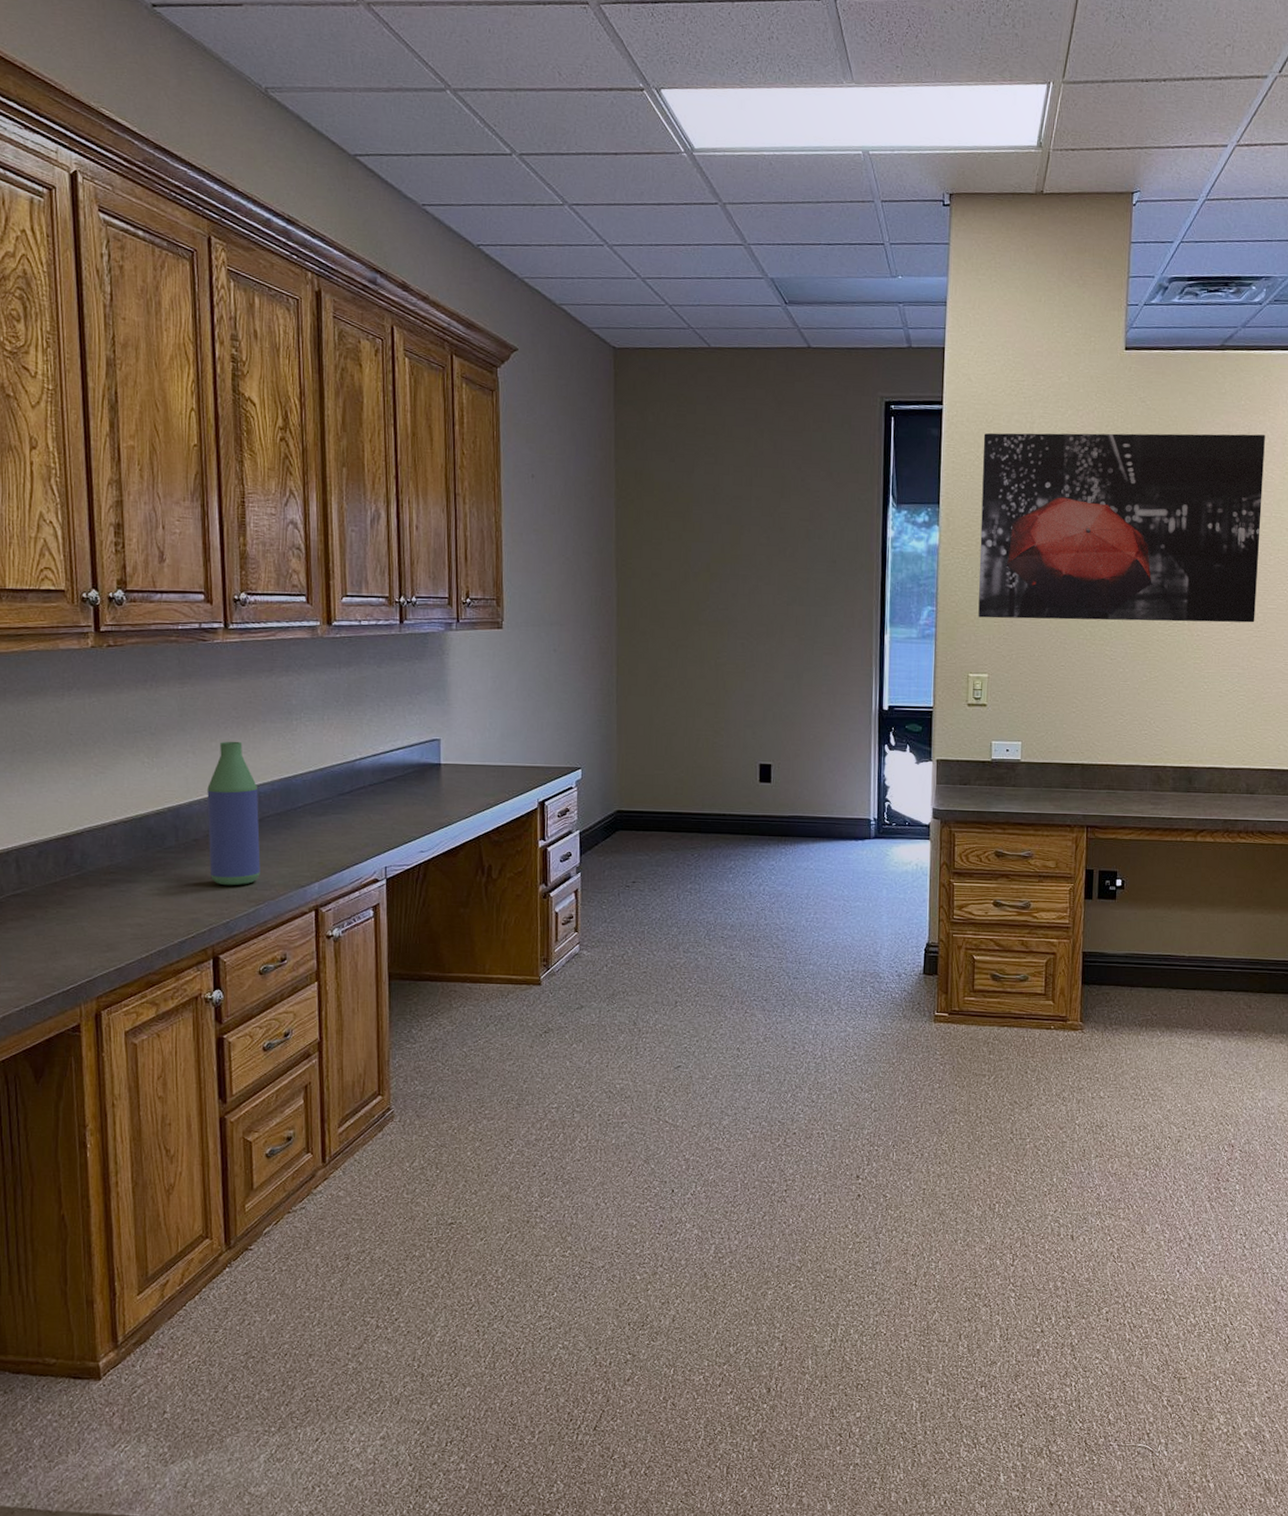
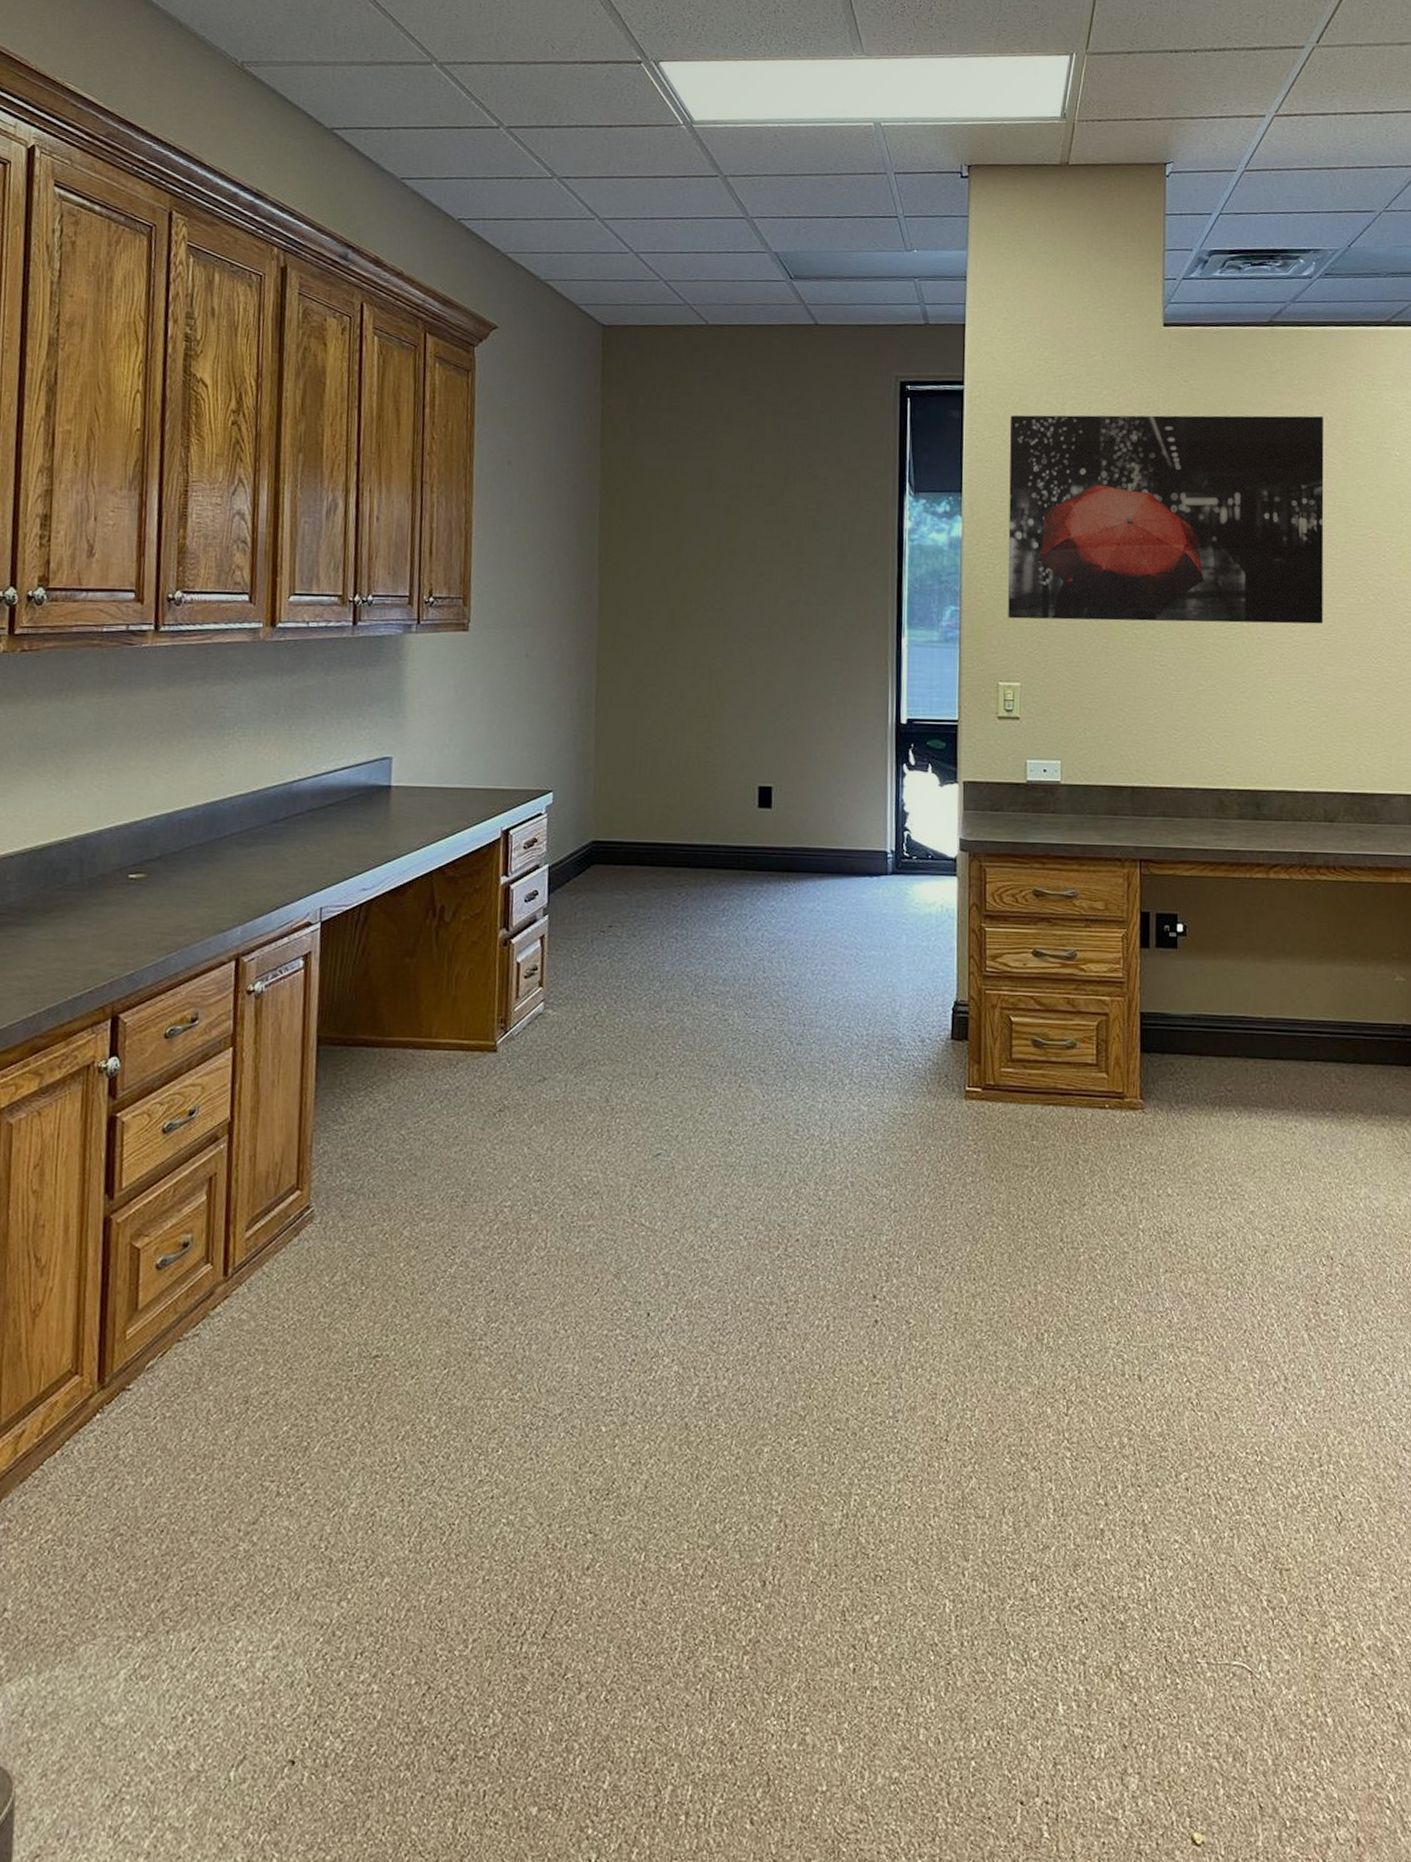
bottle: present [207,741,261,886] -> none [116,759,179,930]

